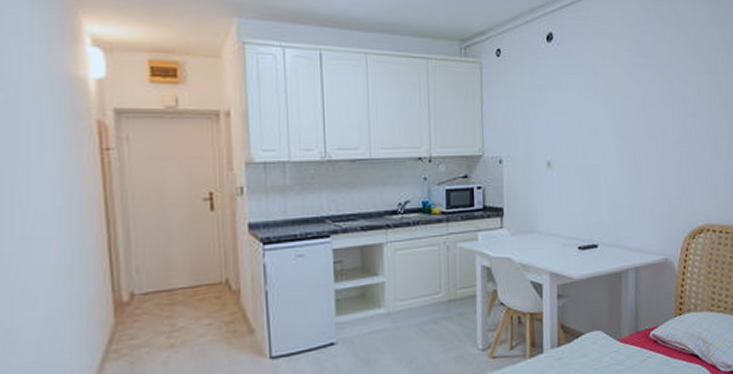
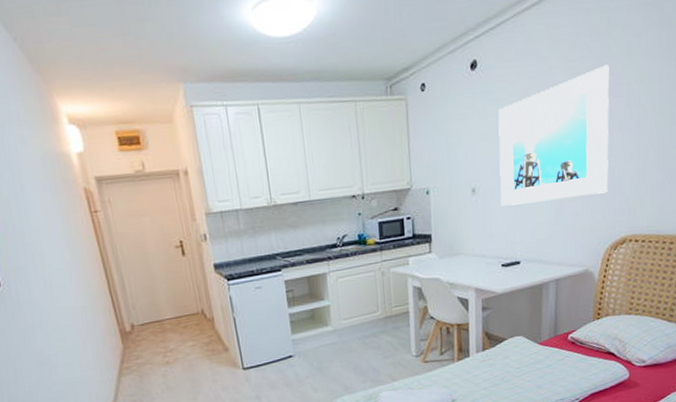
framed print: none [573,52,684,183] -> present [498,64,610,207]

